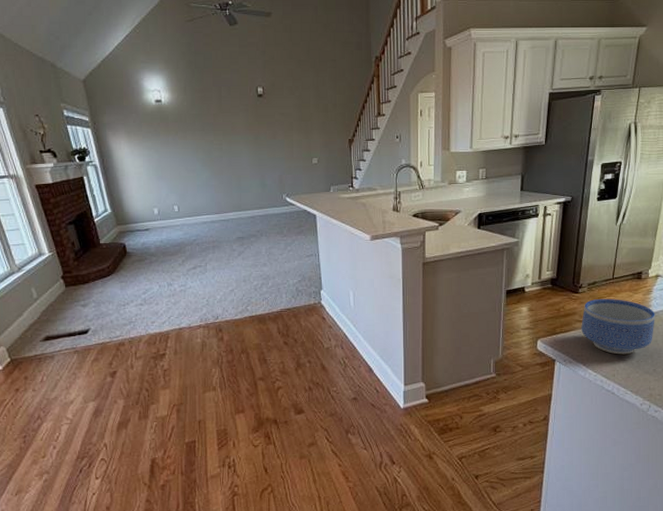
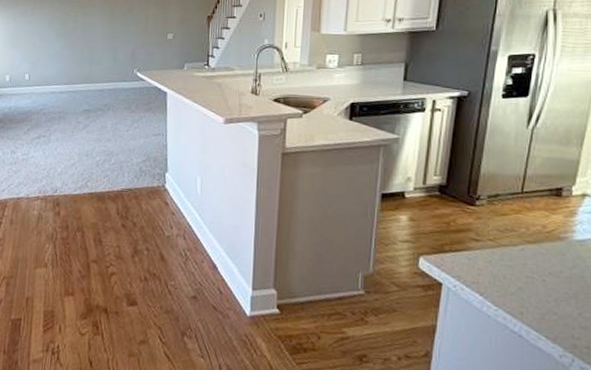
bowl: present [581,298,655,355] -> none [477,215,581,290]

